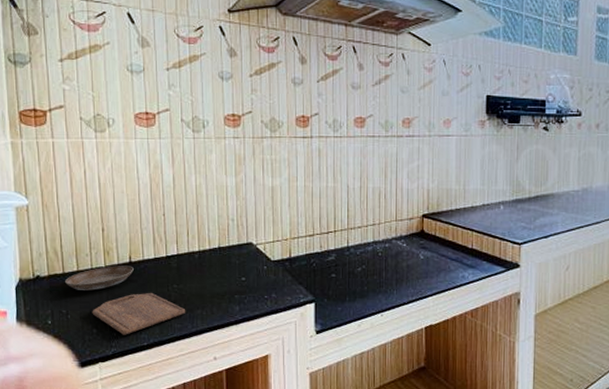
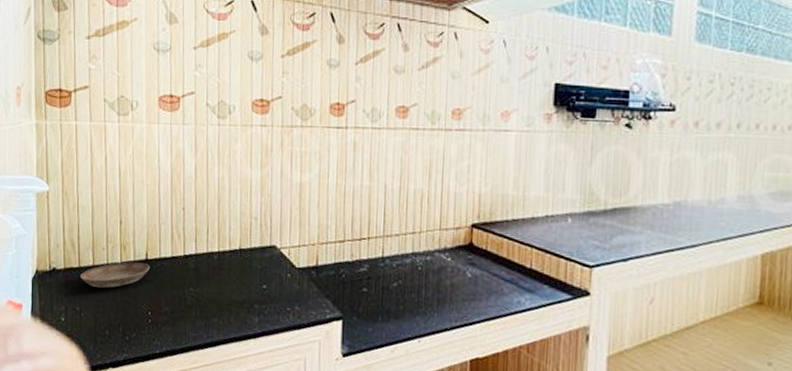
cutting board: present [92,292,185,335] -> none [105,294,201,340]

